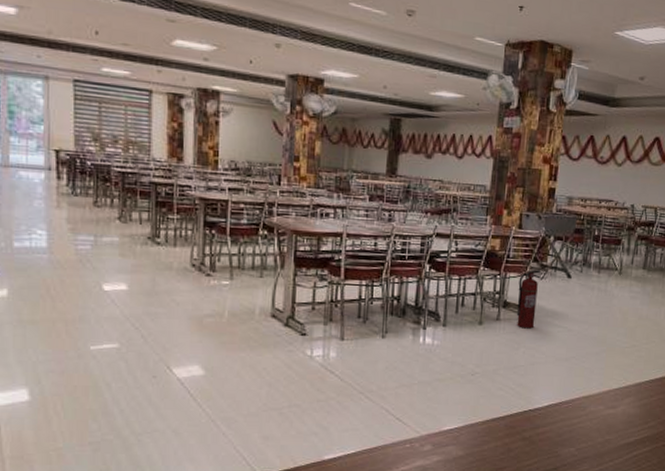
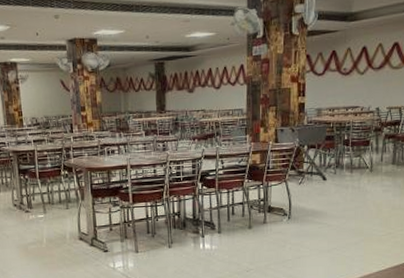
fire extinguisher: present [516,269,542,329] -> none [280,176,299,228]

